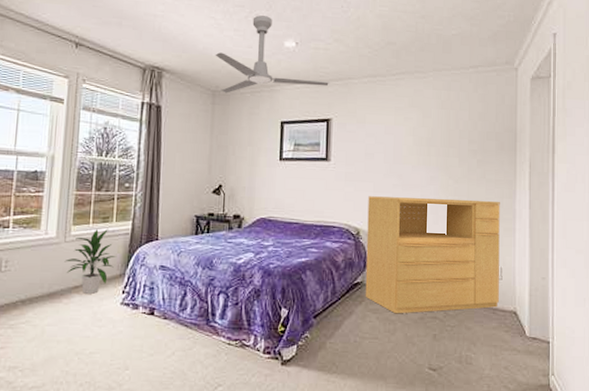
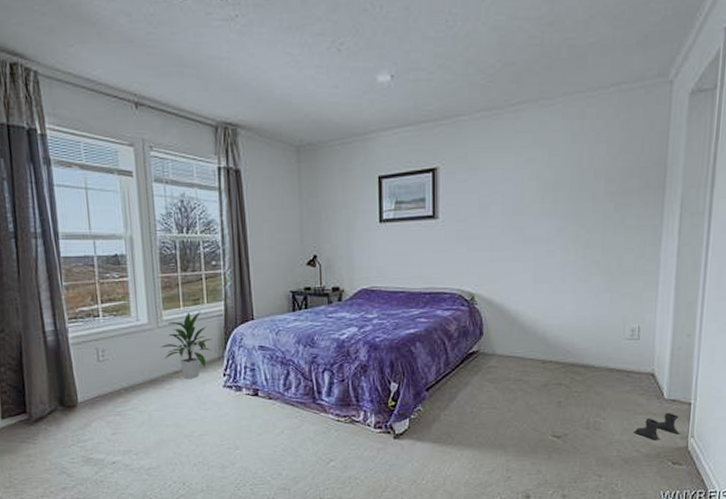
ceiling fan: present [215,15,330,93] -> none [295,44,435,148]
dresser: present [365,196,500,314] -> none [481,251,641,383]
boots: none [501,349,543,377] -> present [634,412,681,440]

